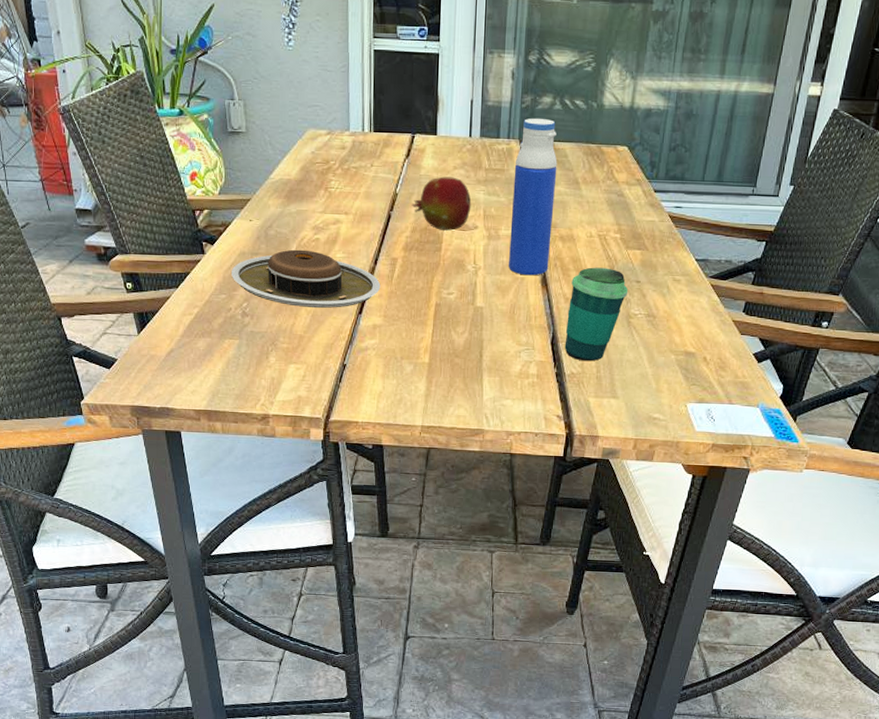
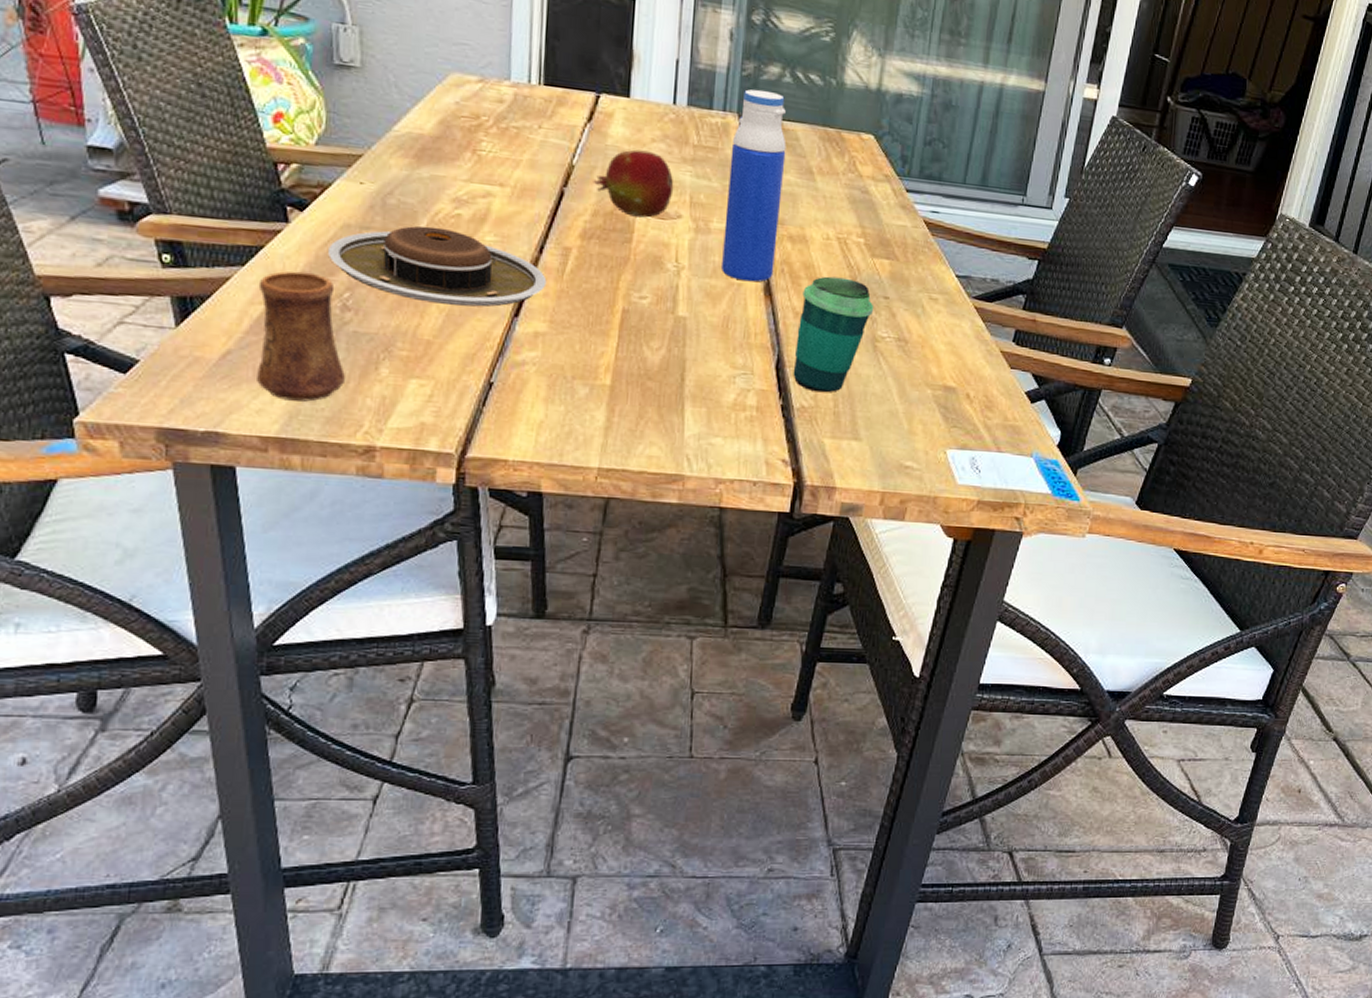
cup: none [188,289,248,384] -> present [257,271,346,402]

